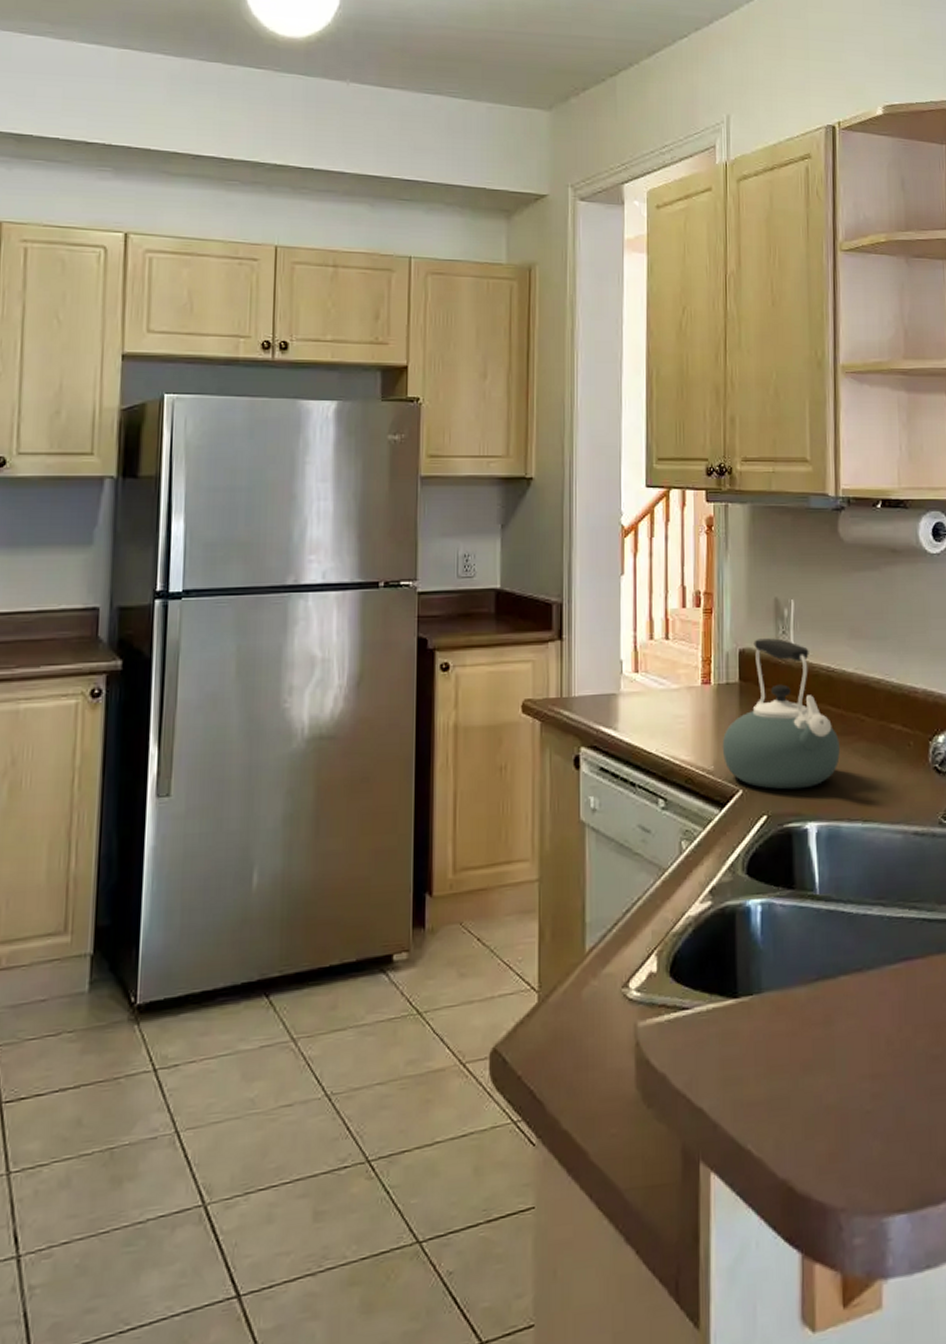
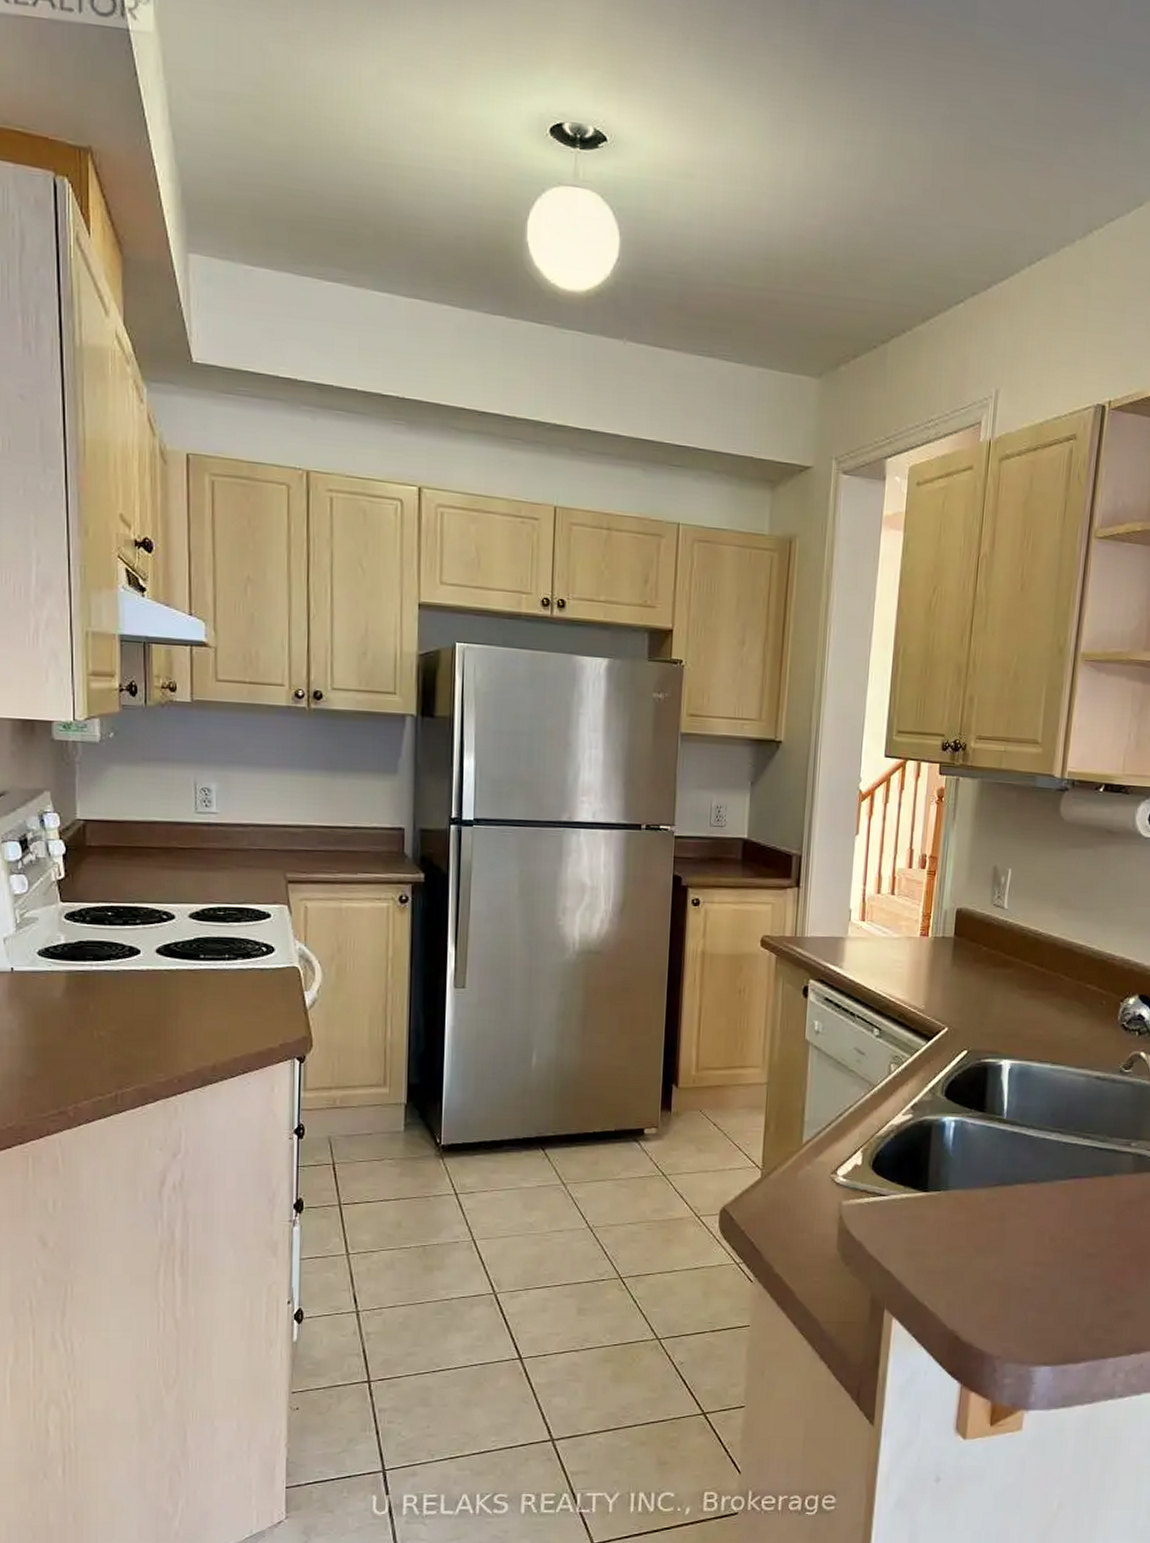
kettle: present [722,638,840,790] -> none [933,901,1039,1032]

